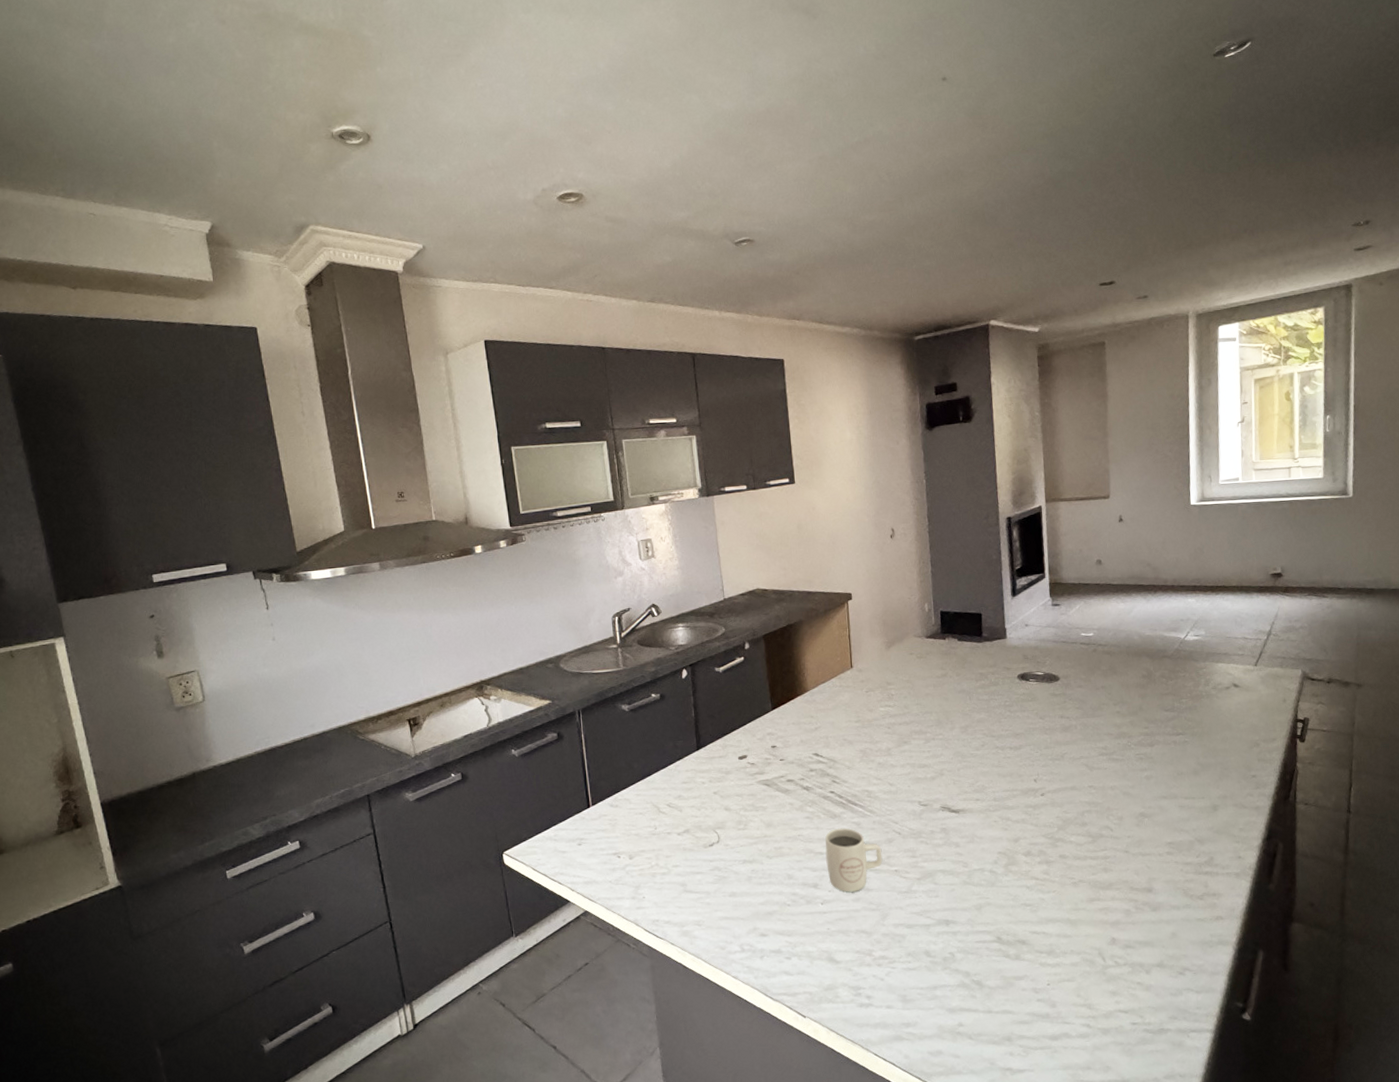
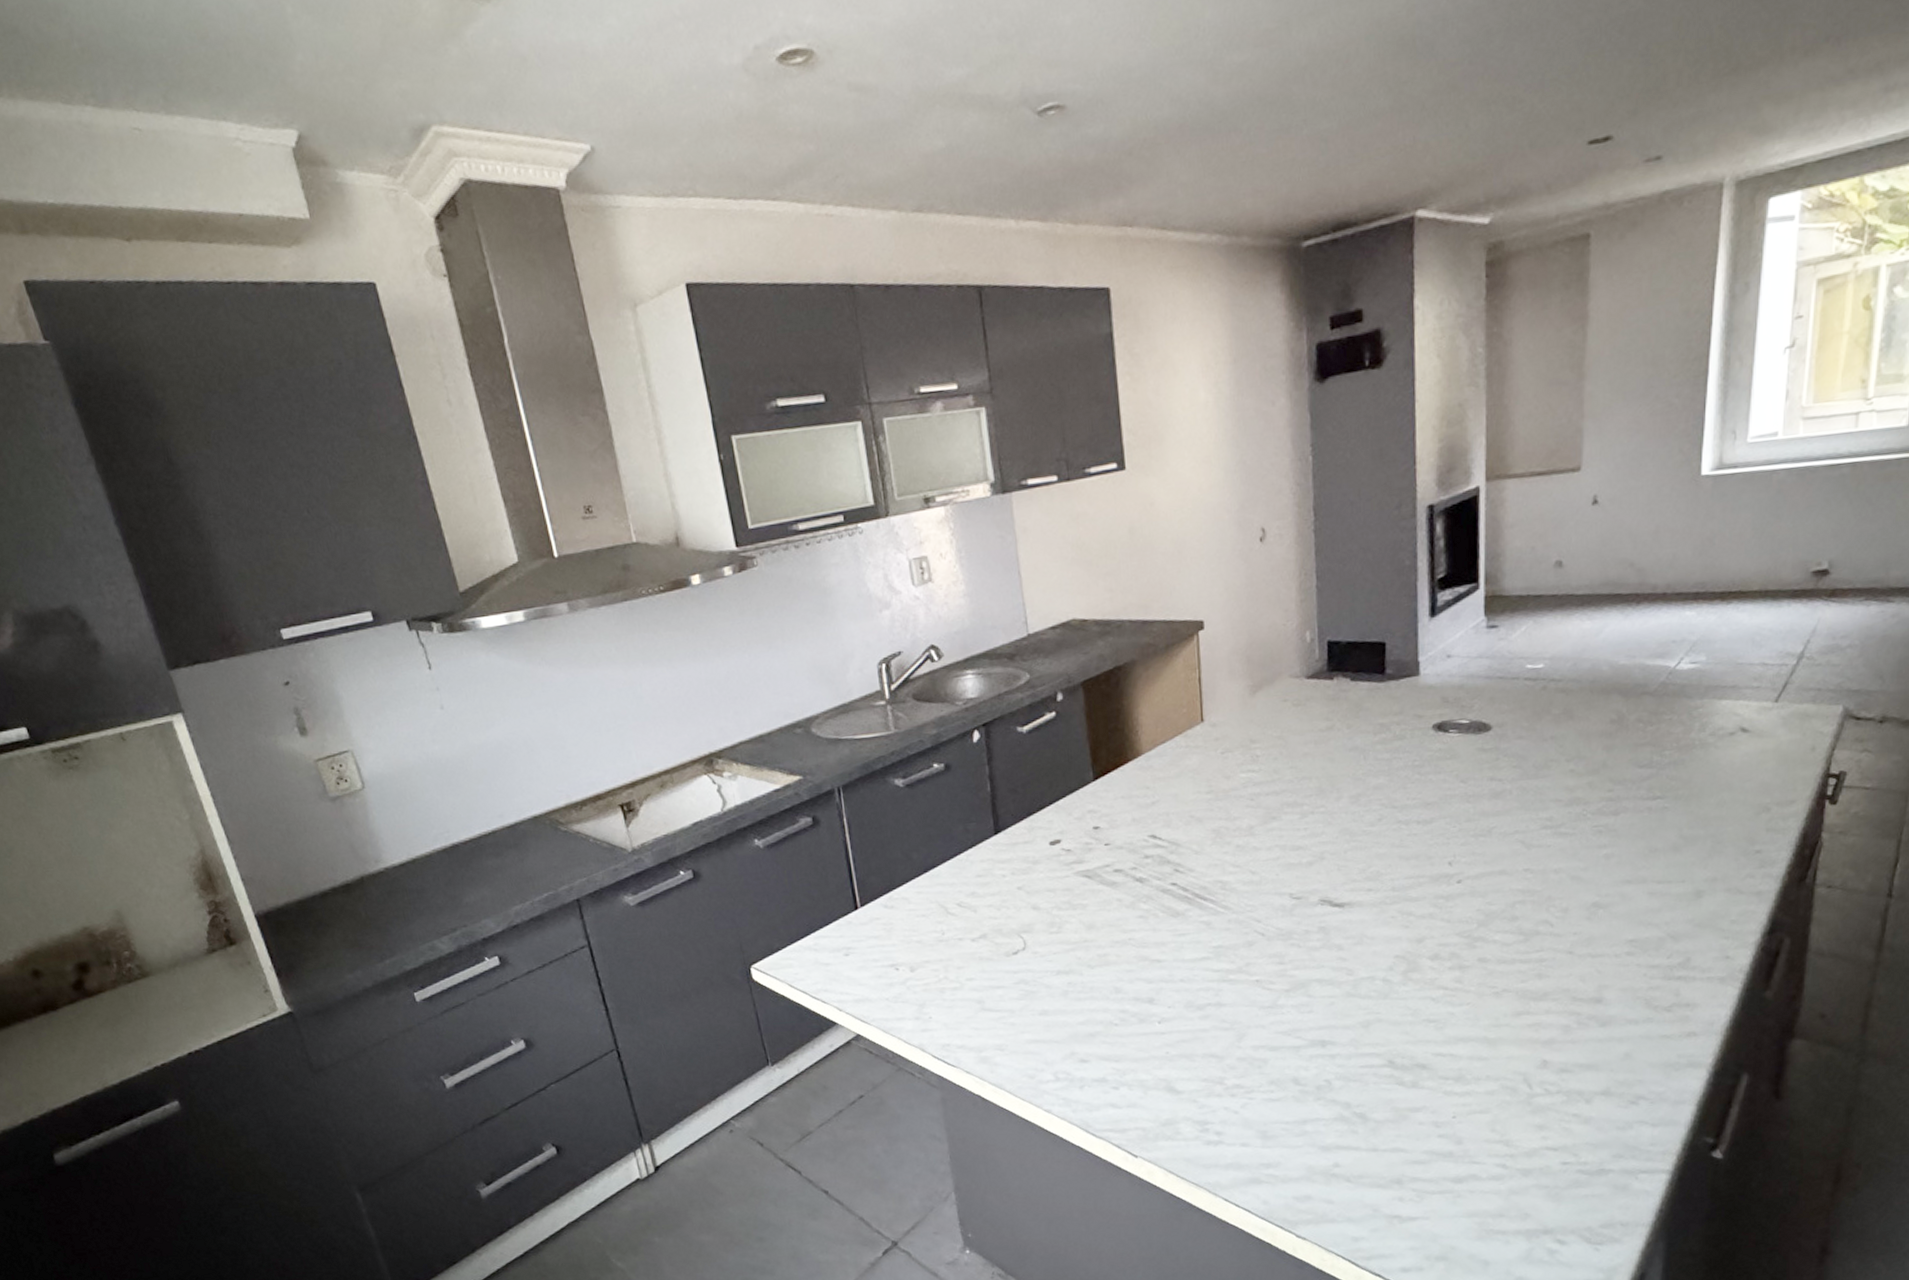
mug: present [825,828,883,892] -> none [1164,928,1240,1008]

